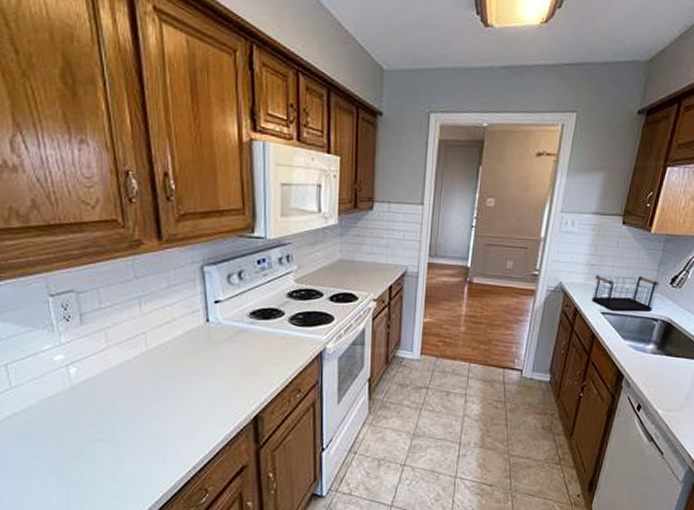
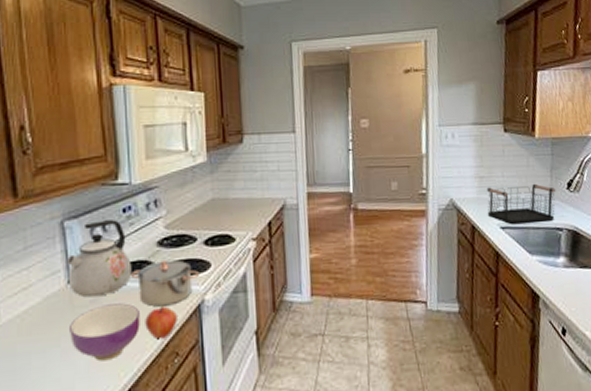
kettle: none [206,269,263,336] -> present [68,220,132,297]
bowl: none [207,343,269,390] -> present [70,303,140,361]
cooking pot: none [262,309,324,350] -> present [130,259,200,307]
fruit: none [273,348,301,377] -> present [145,305,177,340]

